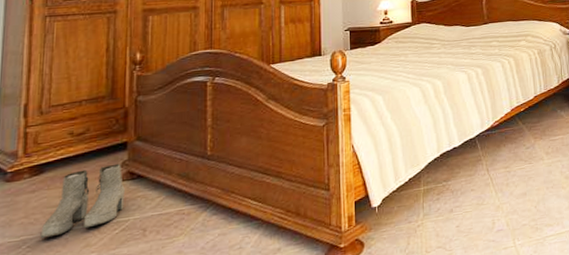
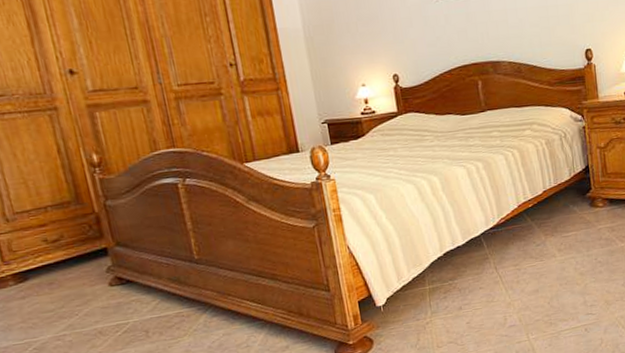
boots: present [40,163,125,239] -> none [42,269,121,341]

